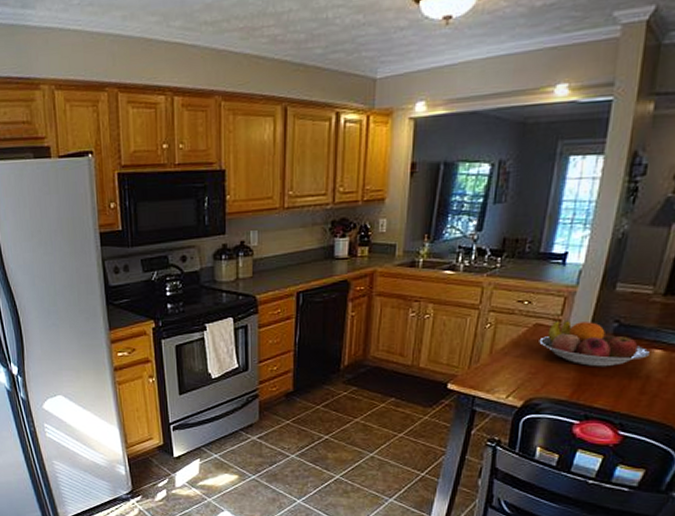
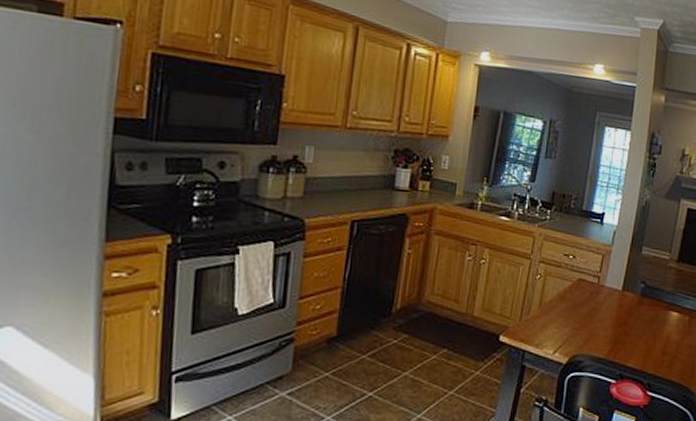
fruit bowl: present [539,321,649,367] -> none [581,277,669,327]

